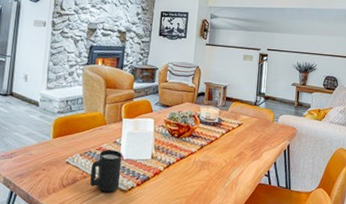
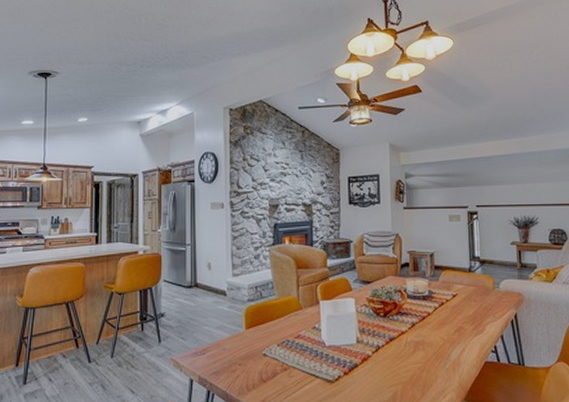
mug: present [90,150,123,192] -> none [291,337,325,384]

